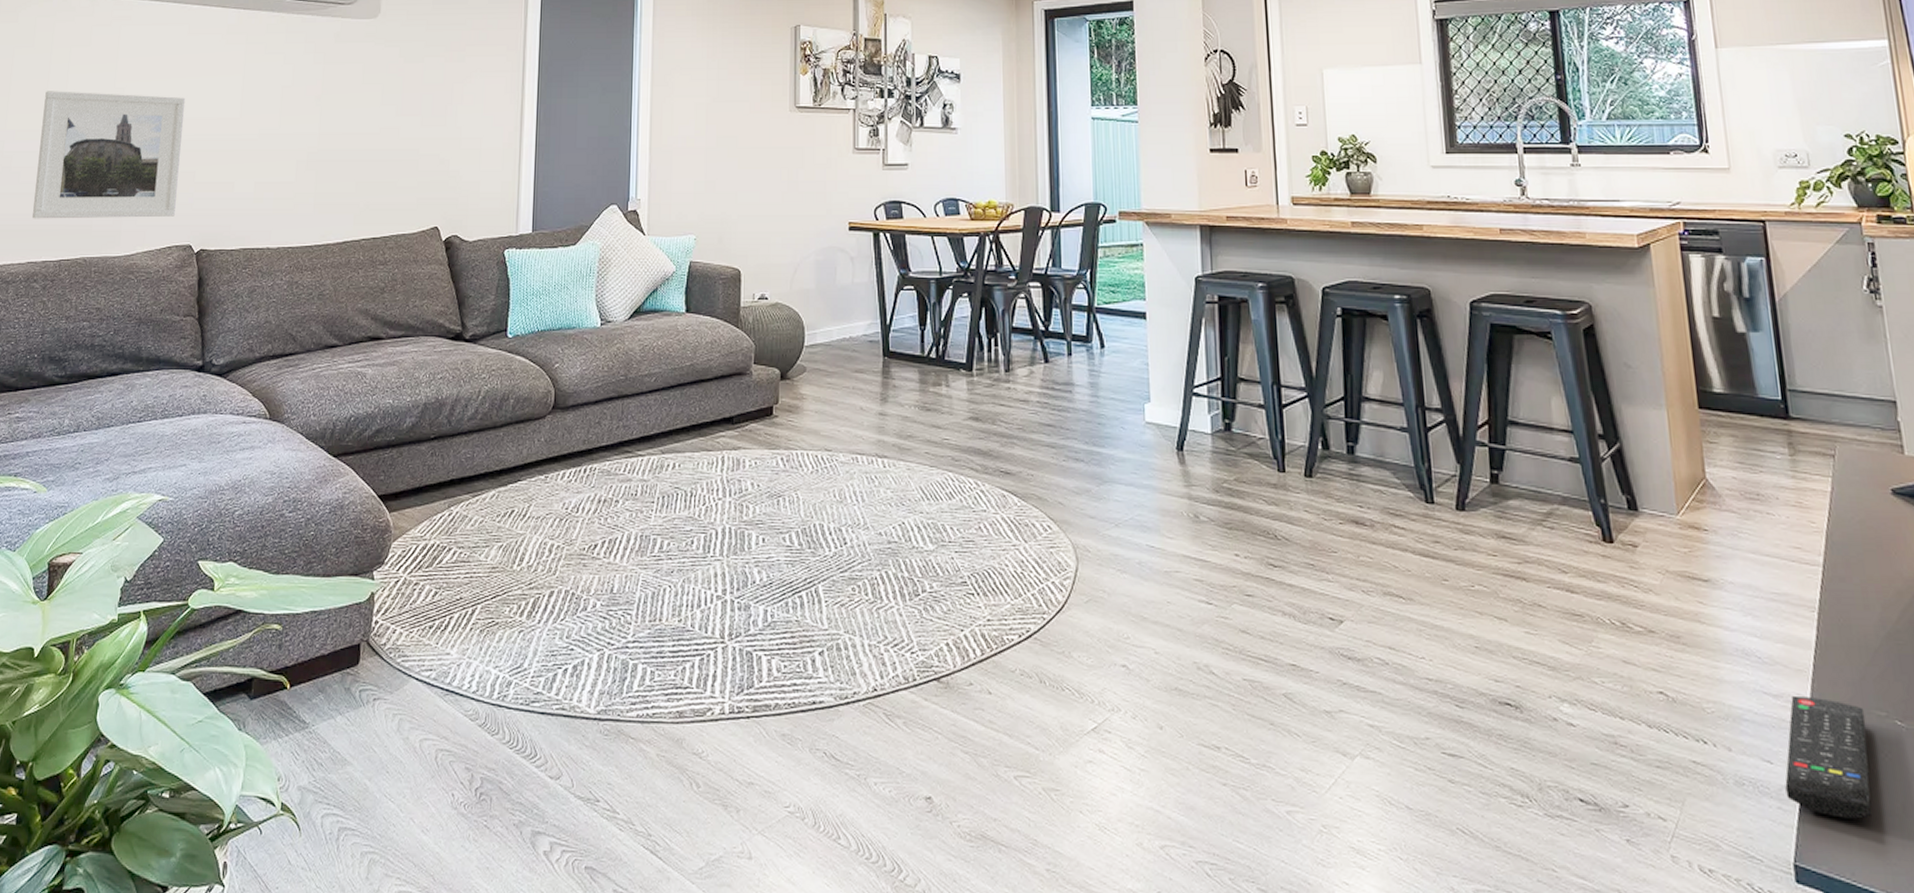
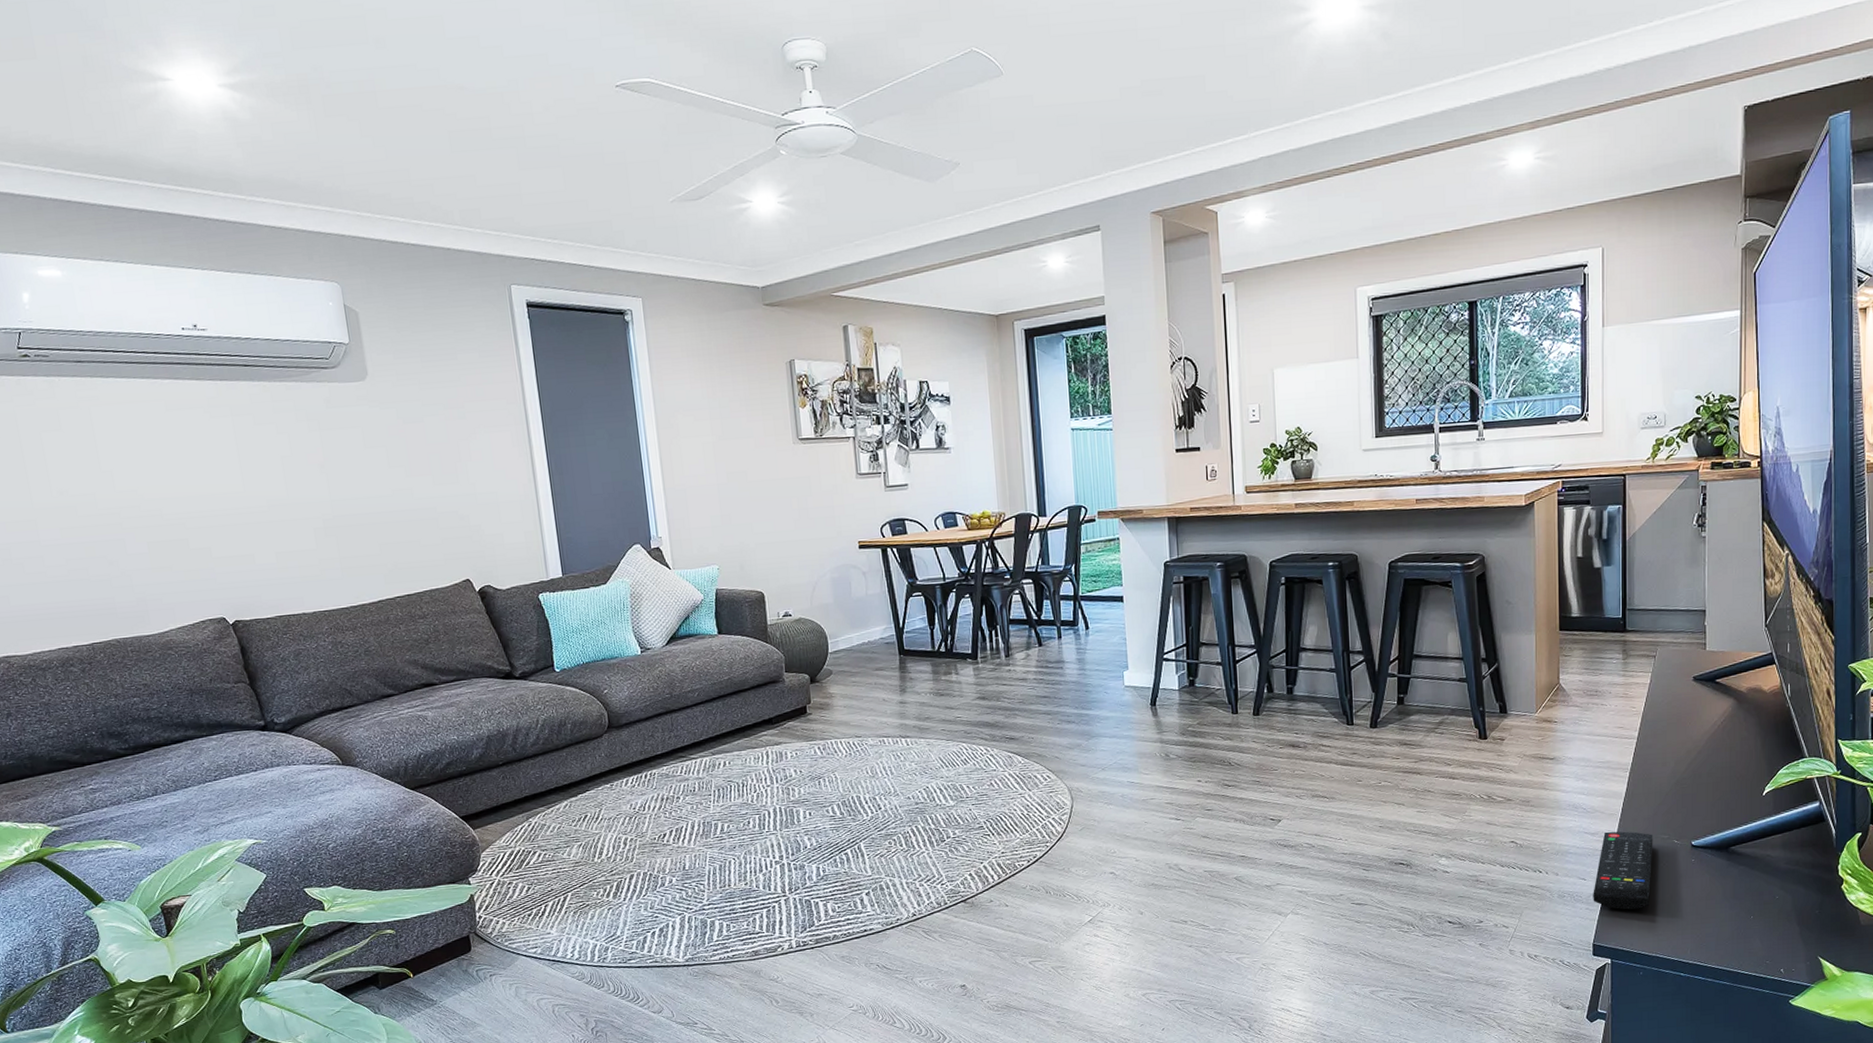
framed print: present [32,91,186,219] -> none [26,475,200,607]

